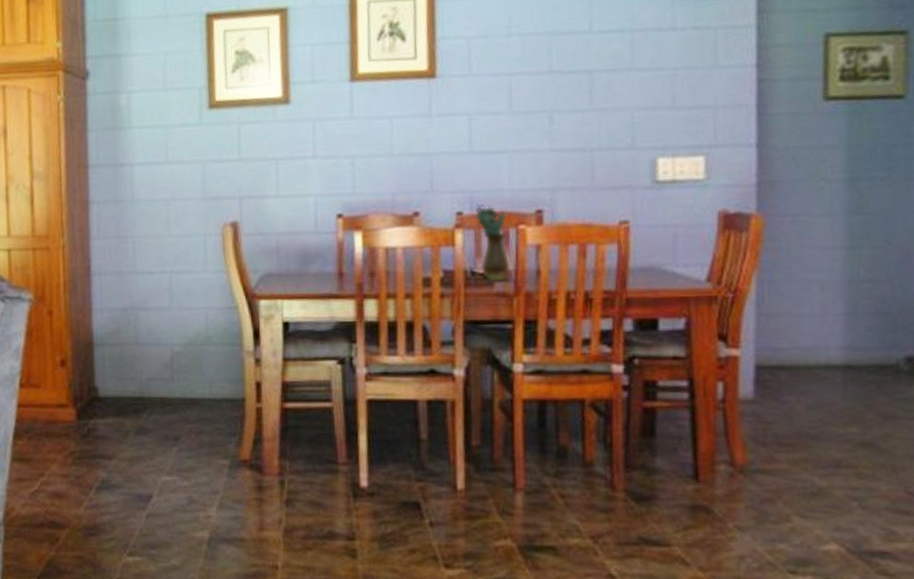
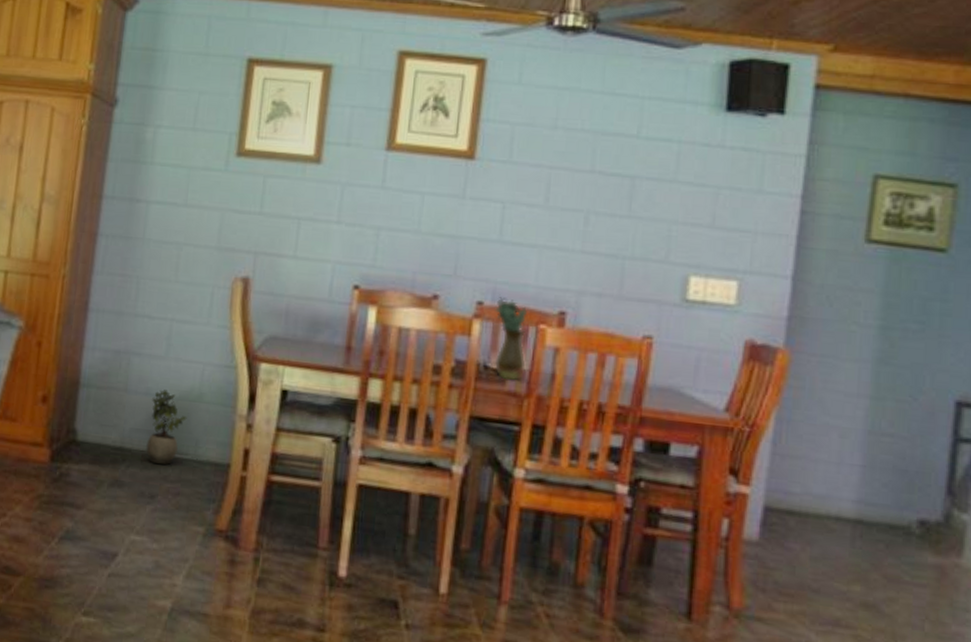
potted plant: none [163,338,198,408] -> present [146,389,187,466]

